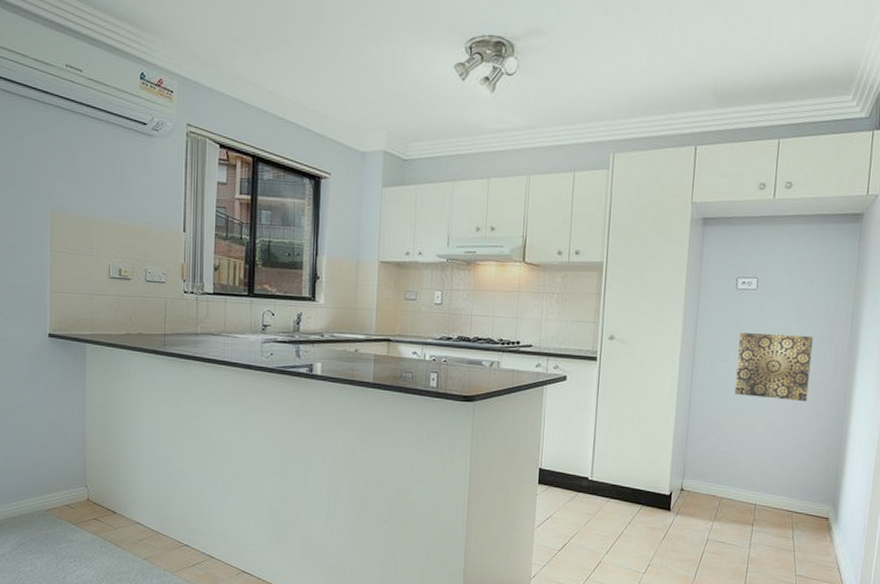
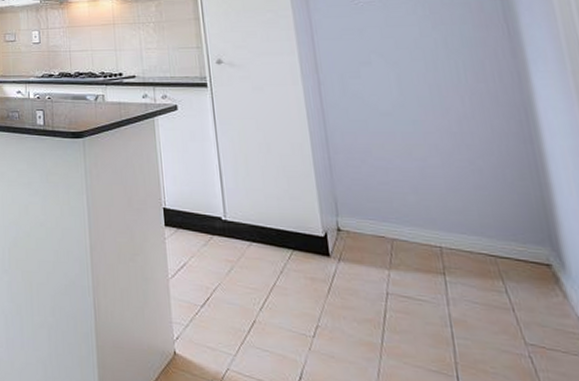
wall art: present [735,333,814,402] -> none [368,41,474,118]

